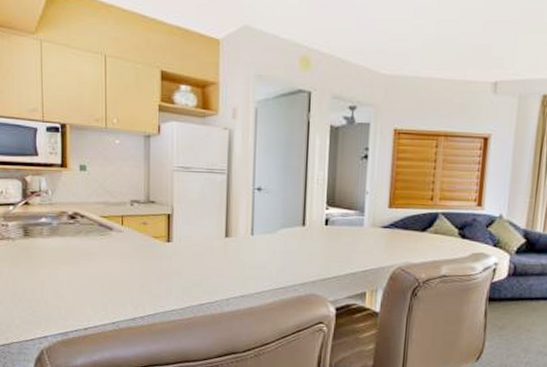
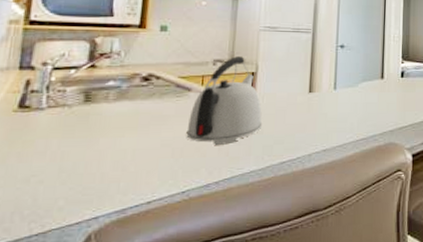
kettle: none [112,197,181,283] -> present [186,56,263,145]

